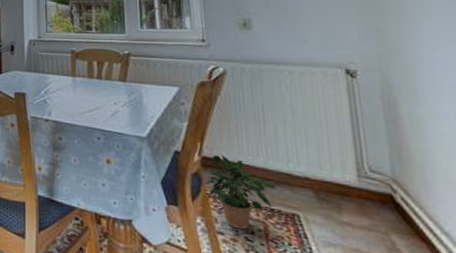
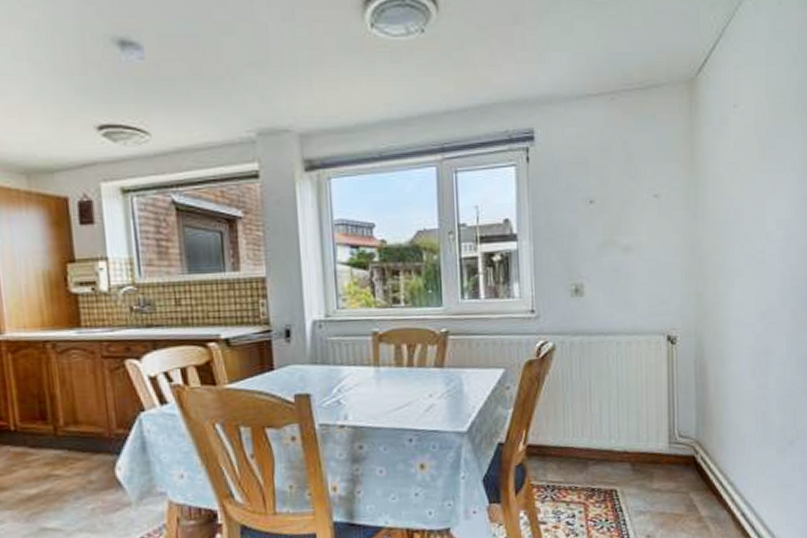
potted plant: present [202,154,276,230] -> none [526,440,598,515]

